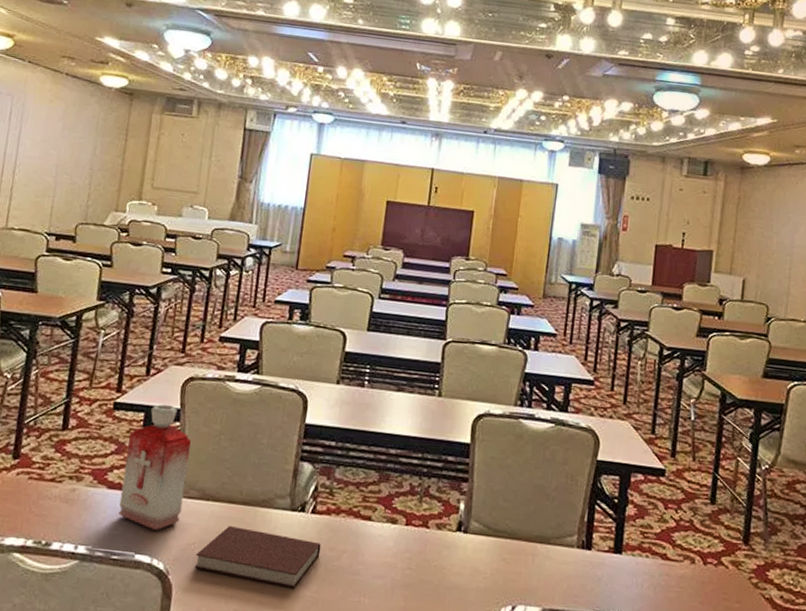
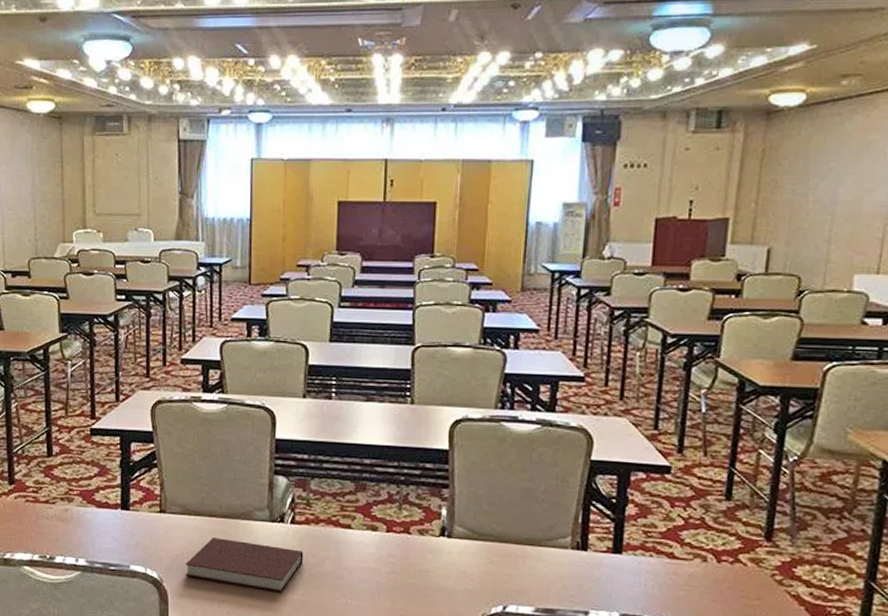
bottle: present [118,404,191,532] -> none [108,427,168,545]

